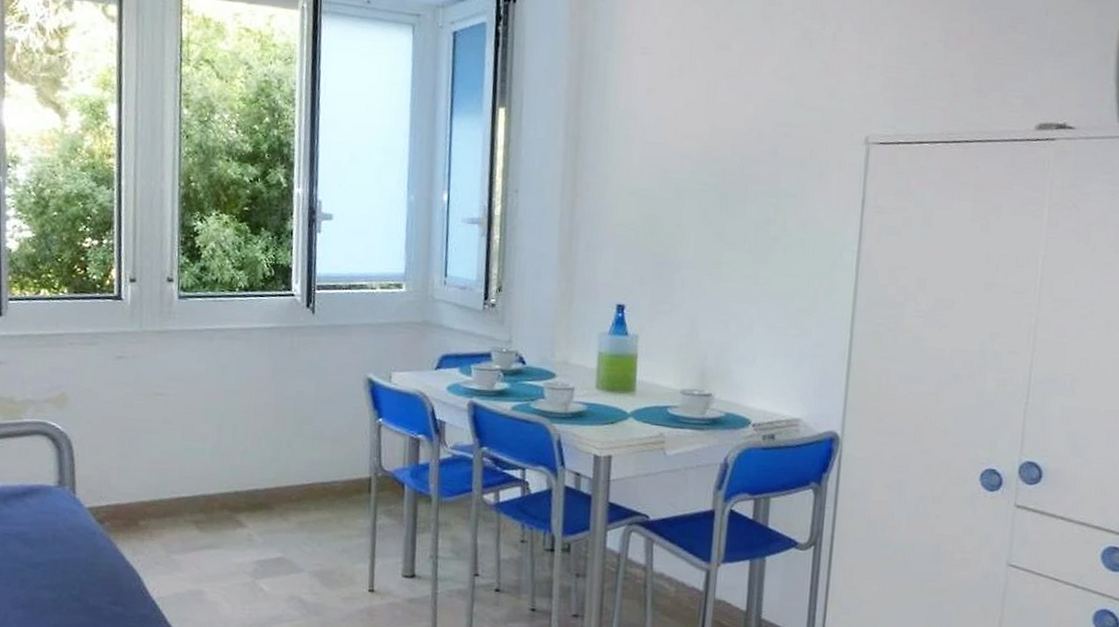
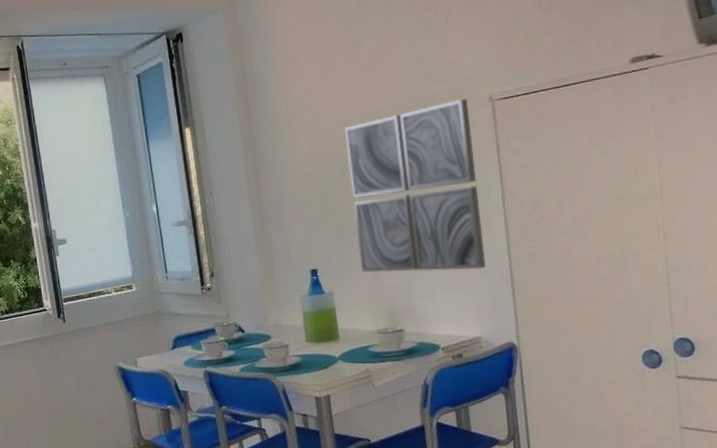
wall art: none [676,134,839,340] -> present [345,99,486,273]

